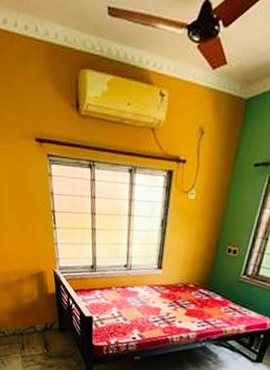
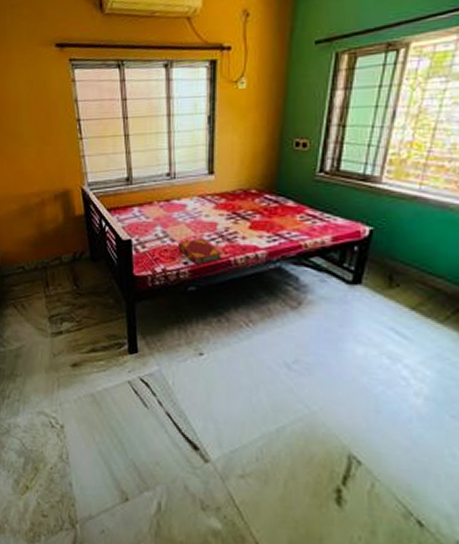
hardback book: none [129,320,163,340] -> present [179,239,223,264]

